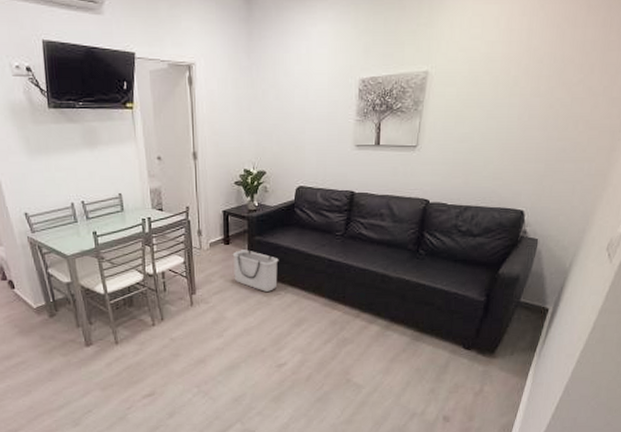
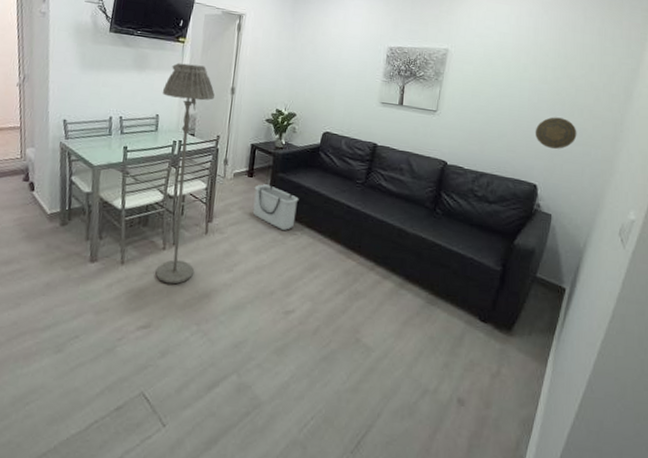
floor lamp: none [119,132,186,356] -> present [155,63,215,285]
decorative plate: none [523,134,570,171] -> present [535,117,577,150]

